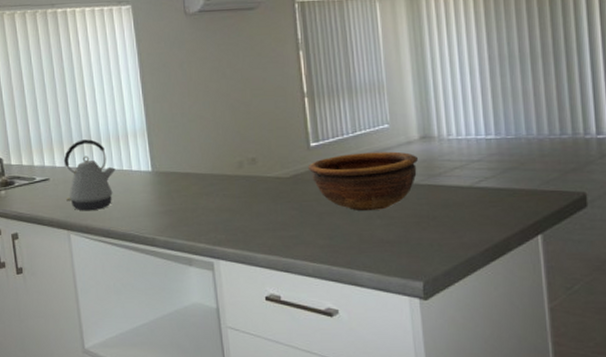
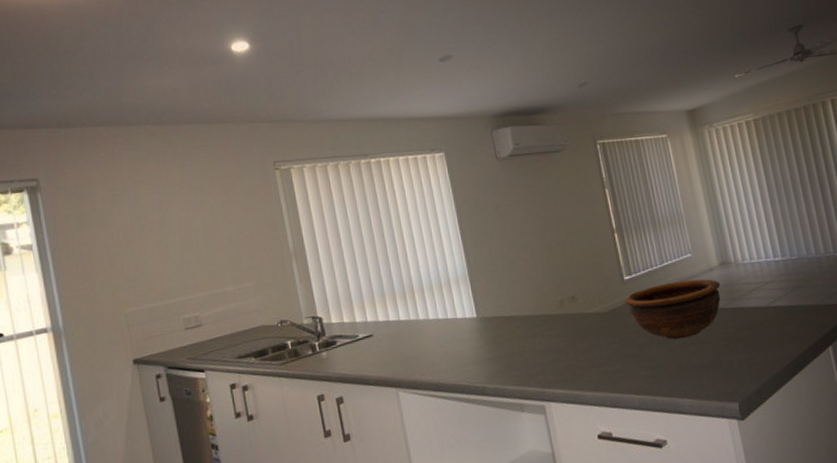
kettle: present [63,139,116,211] -> none [386,289,441,366]

